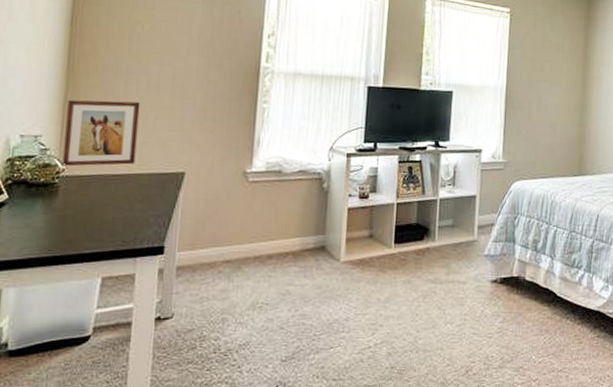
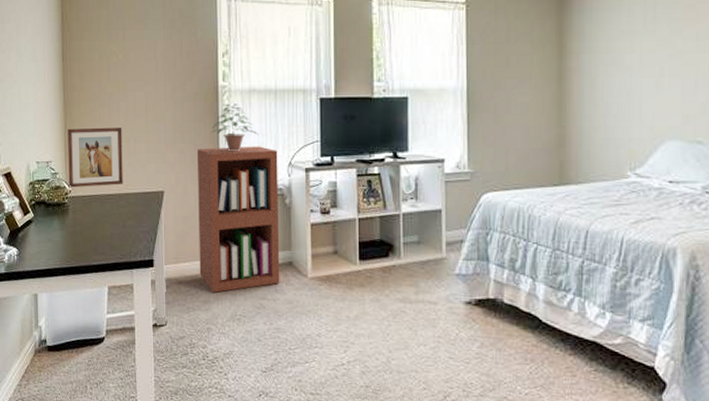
bookshelf: none [219,129,320,280] -> present [196,146,280,293]
potted plant: none [247,85,300,135] -> present [211,103,259,152]

